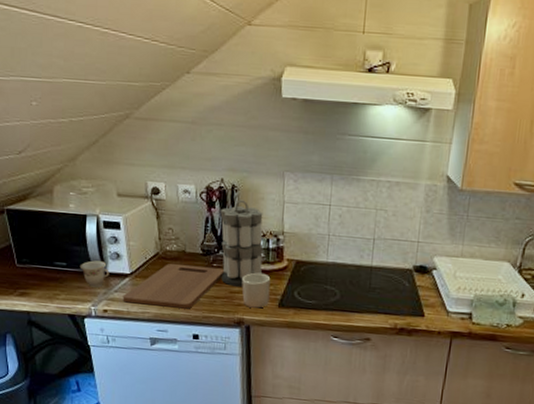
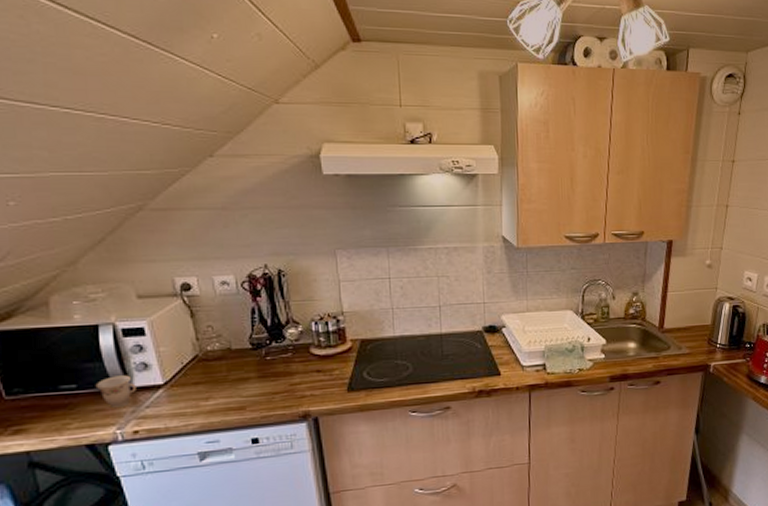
cutting board: present [122,263,225,309] -> none [157,361,282,418]
spice rack: present [220,199,264,287] -> none [268,284,326,378]
mug: present [241,272,271,308] -> none [302,358,337,398]

